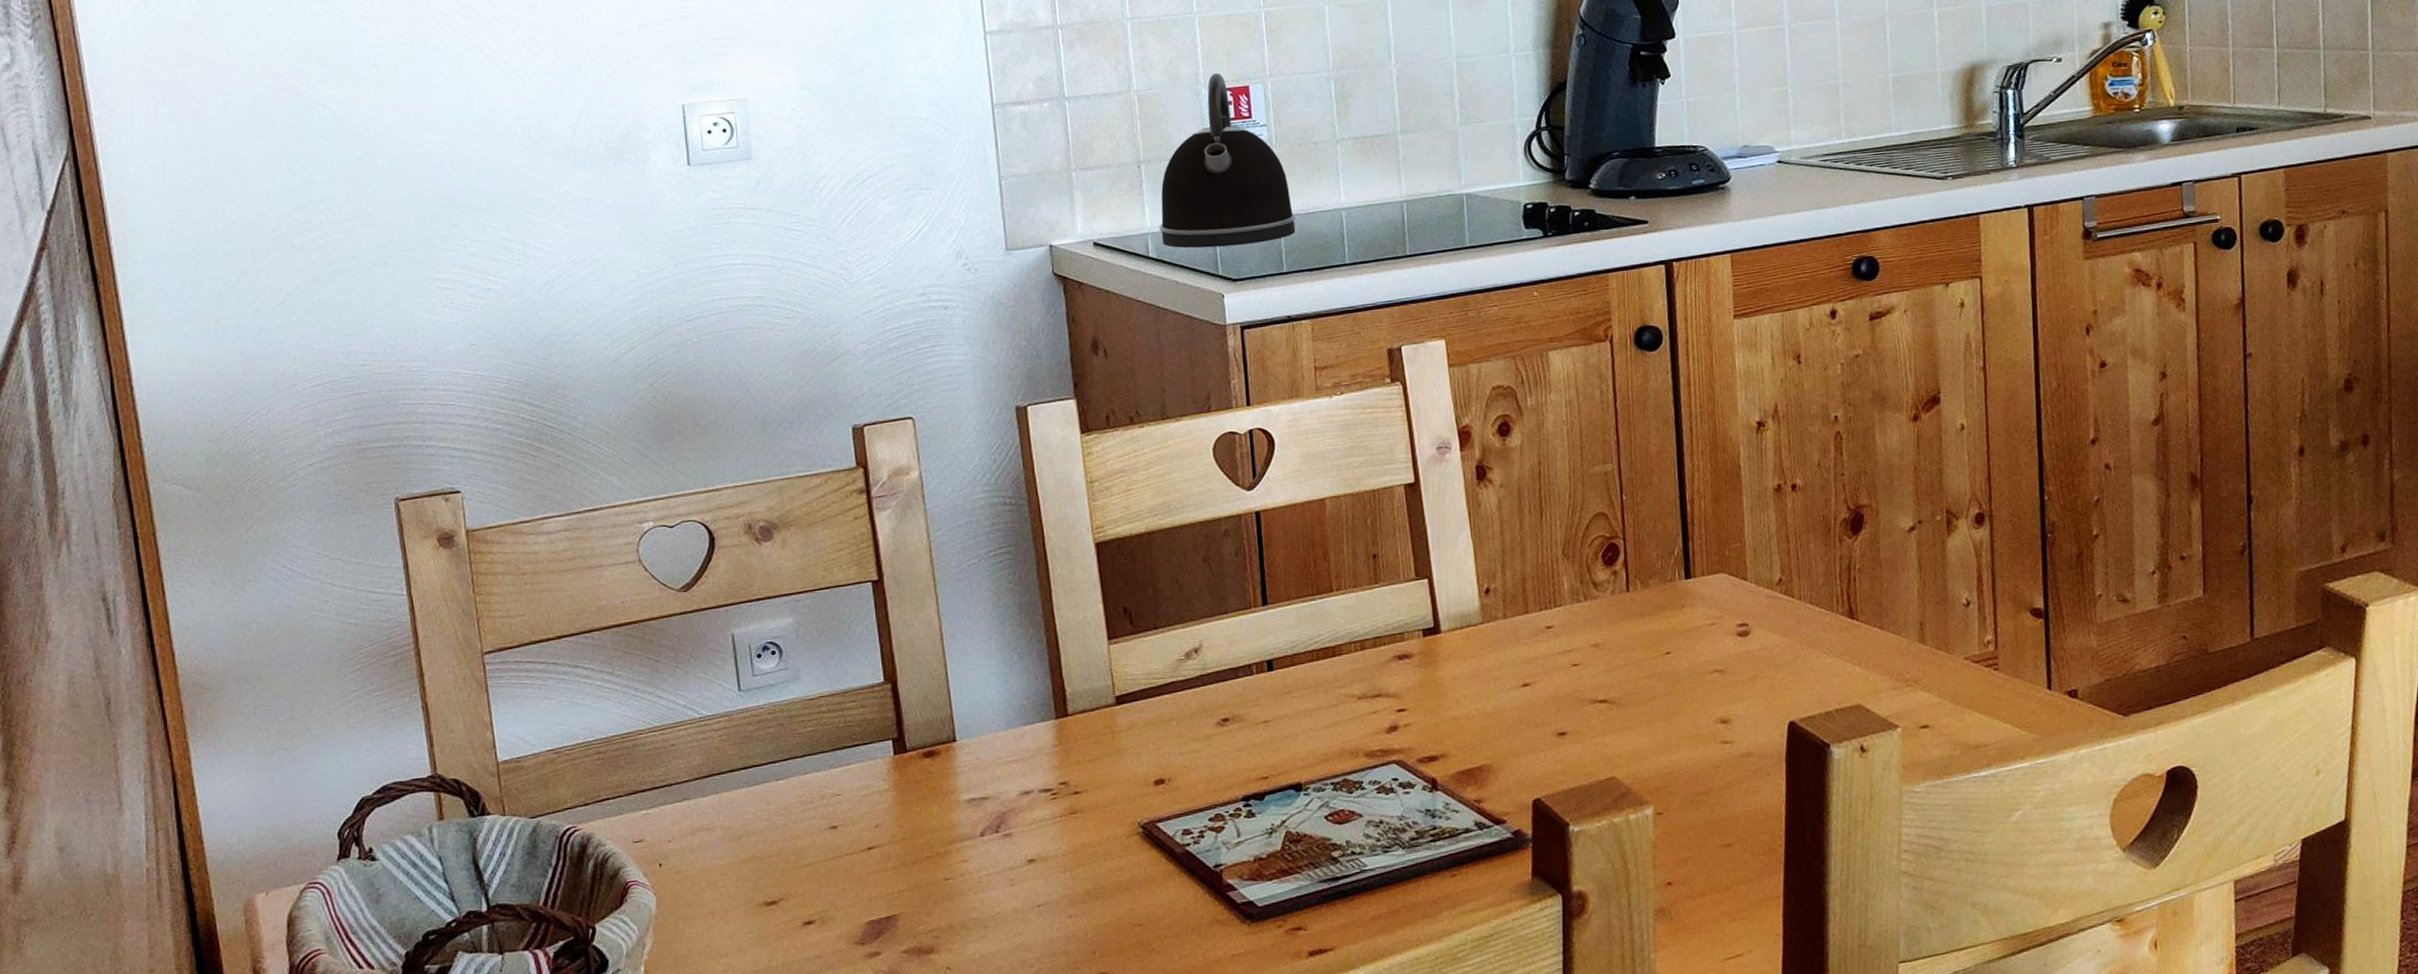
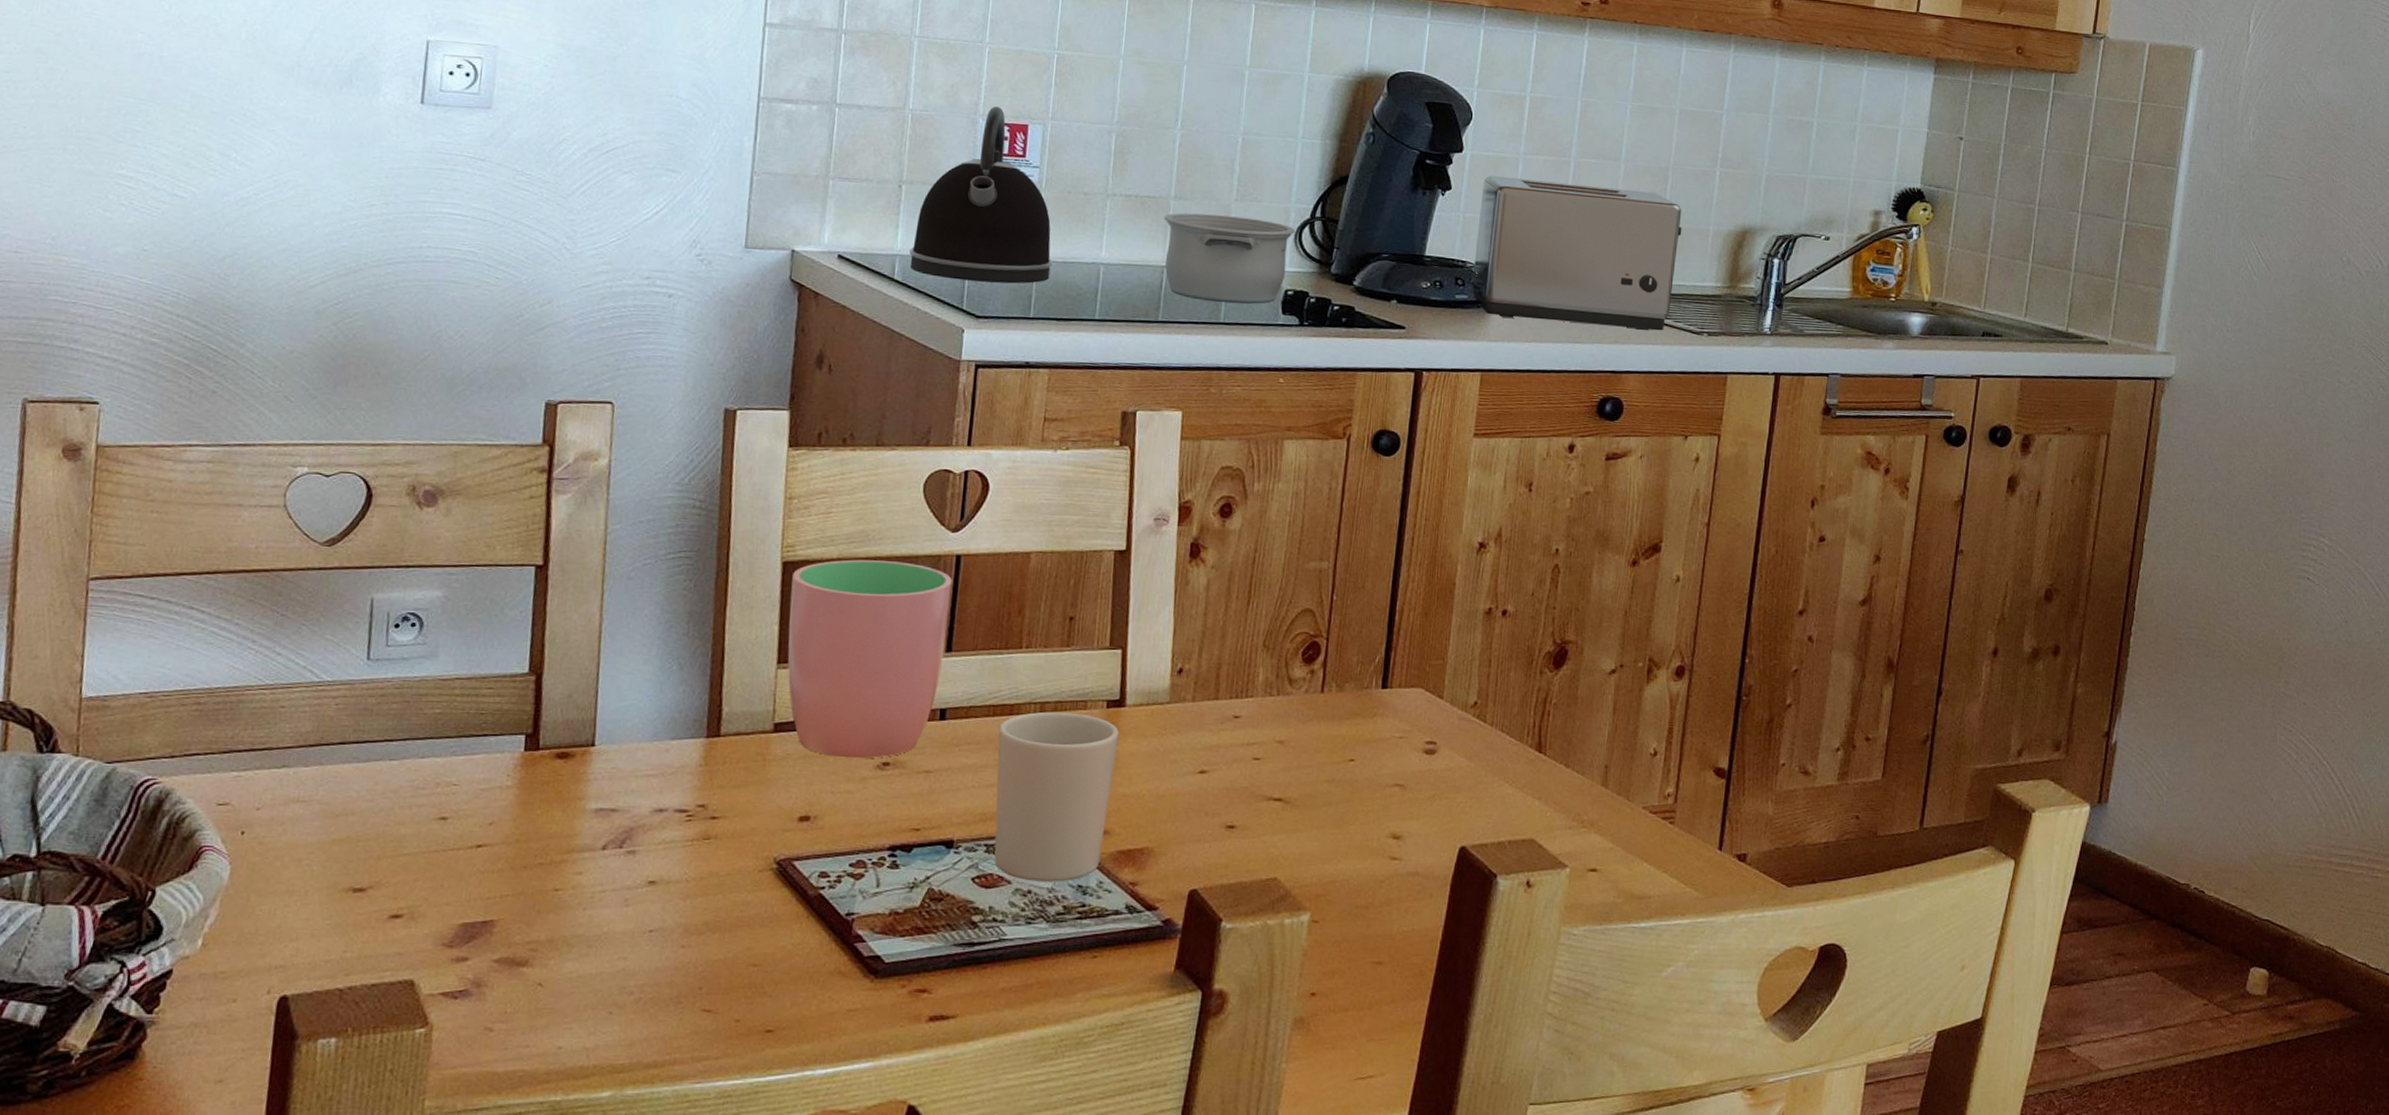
cup: none [1107,526,1261,720] -> present [787,559,952,759]
mug: none [1325,646,1443,812] -> present [994,711,1119,882]
cooking pot: none [1395,139,1524,229] -> present [1164,213,1295,305]
toaster: none [1700,44,1910,195] -> present [1472,175,1682,331]

